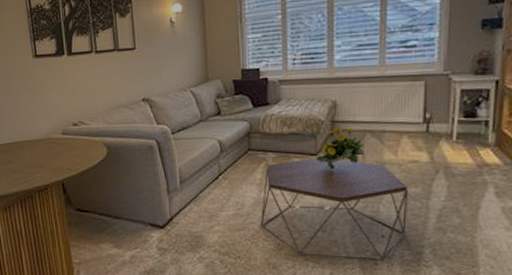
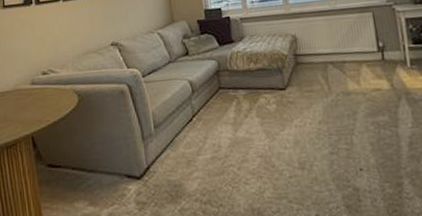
coffee table: present [260,157,409,262] -> none [238,91,382,198]
flowering plant: present [316,127,364,170] -> none [285,60,330,104]

